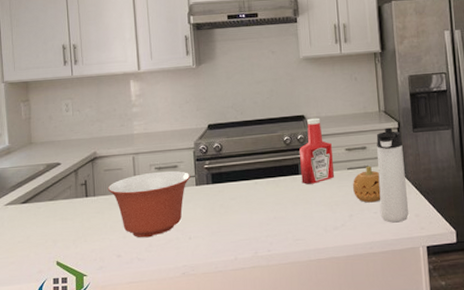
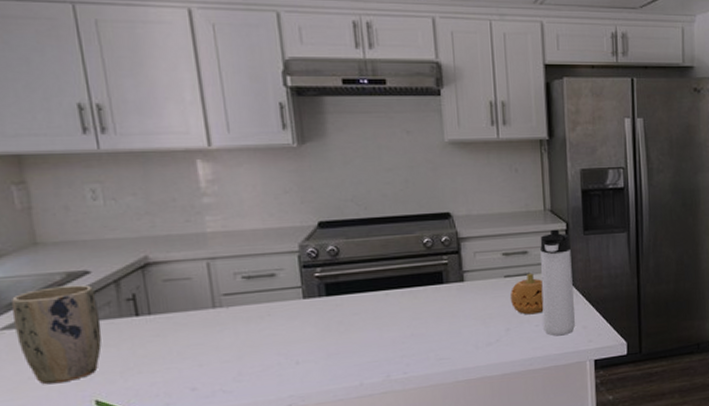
plant pot: none [13,173,64,247] -> present [11,284,102,385]
mixing bowl: present [107,170,191,238] -> none [169,280,295,366]
ketchup bottle: present [299,117,335,184] -> none [444,216,489,295]

